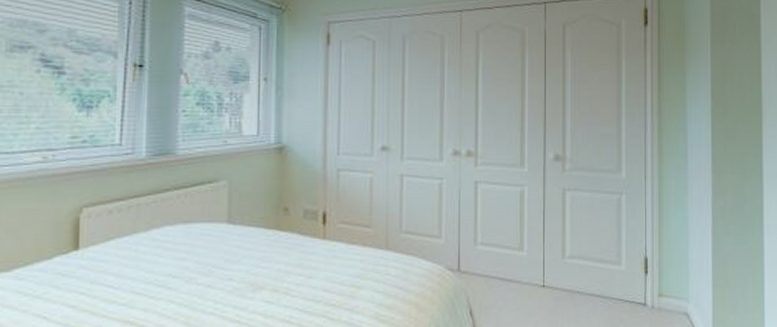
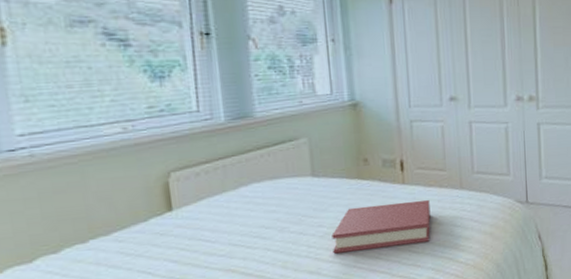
hardback book: none [241,259,351,313] -> present [331,200,431,254]

